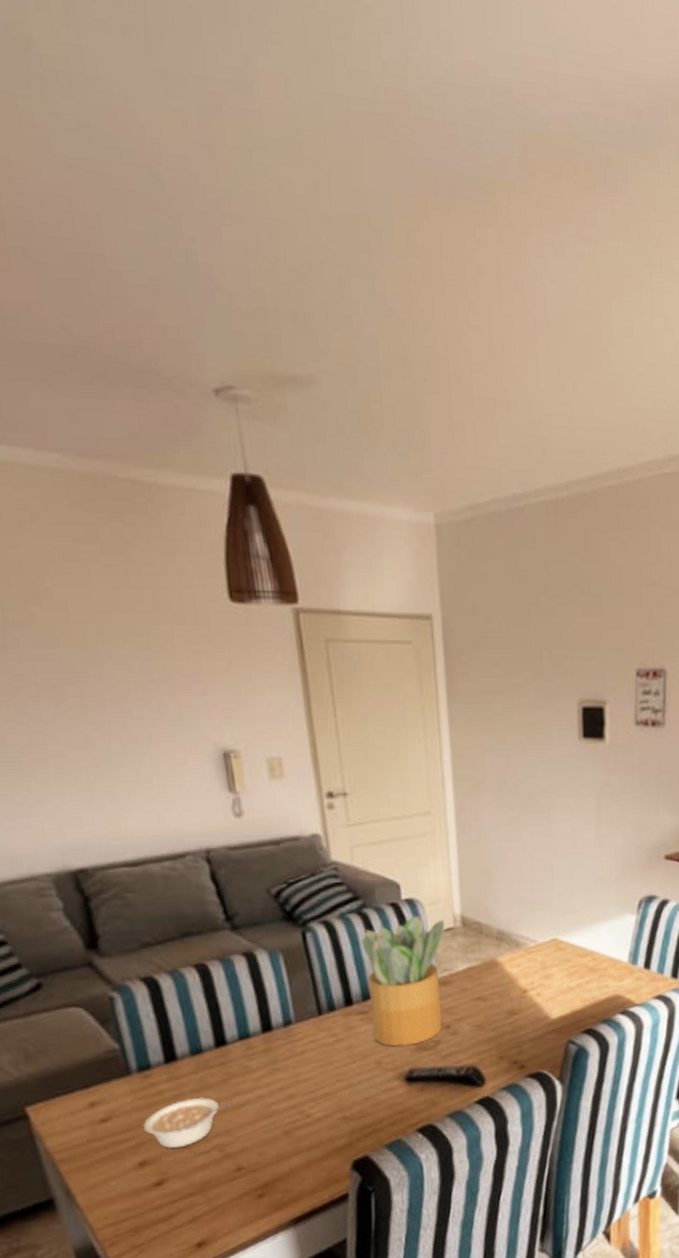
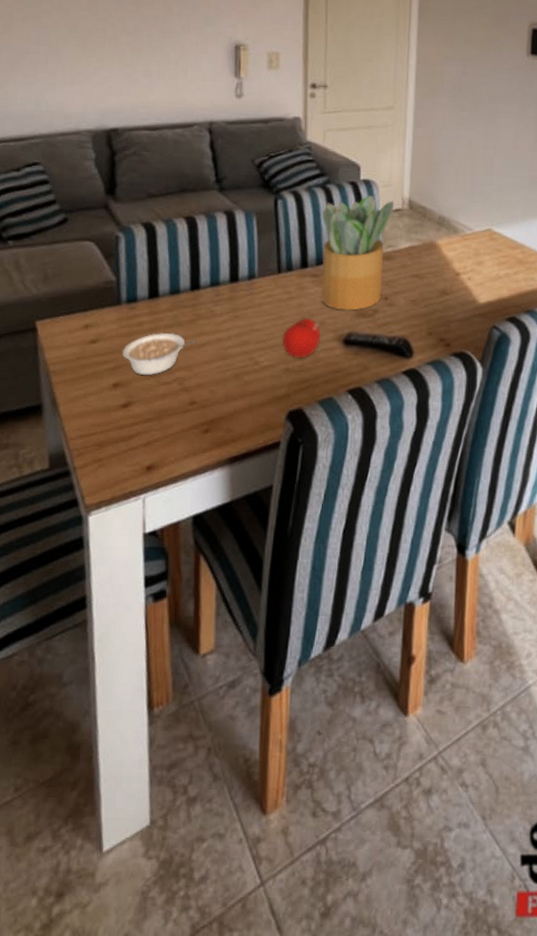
fruit: none [335,1058,379,1105] -> present [283,316,320,359]

